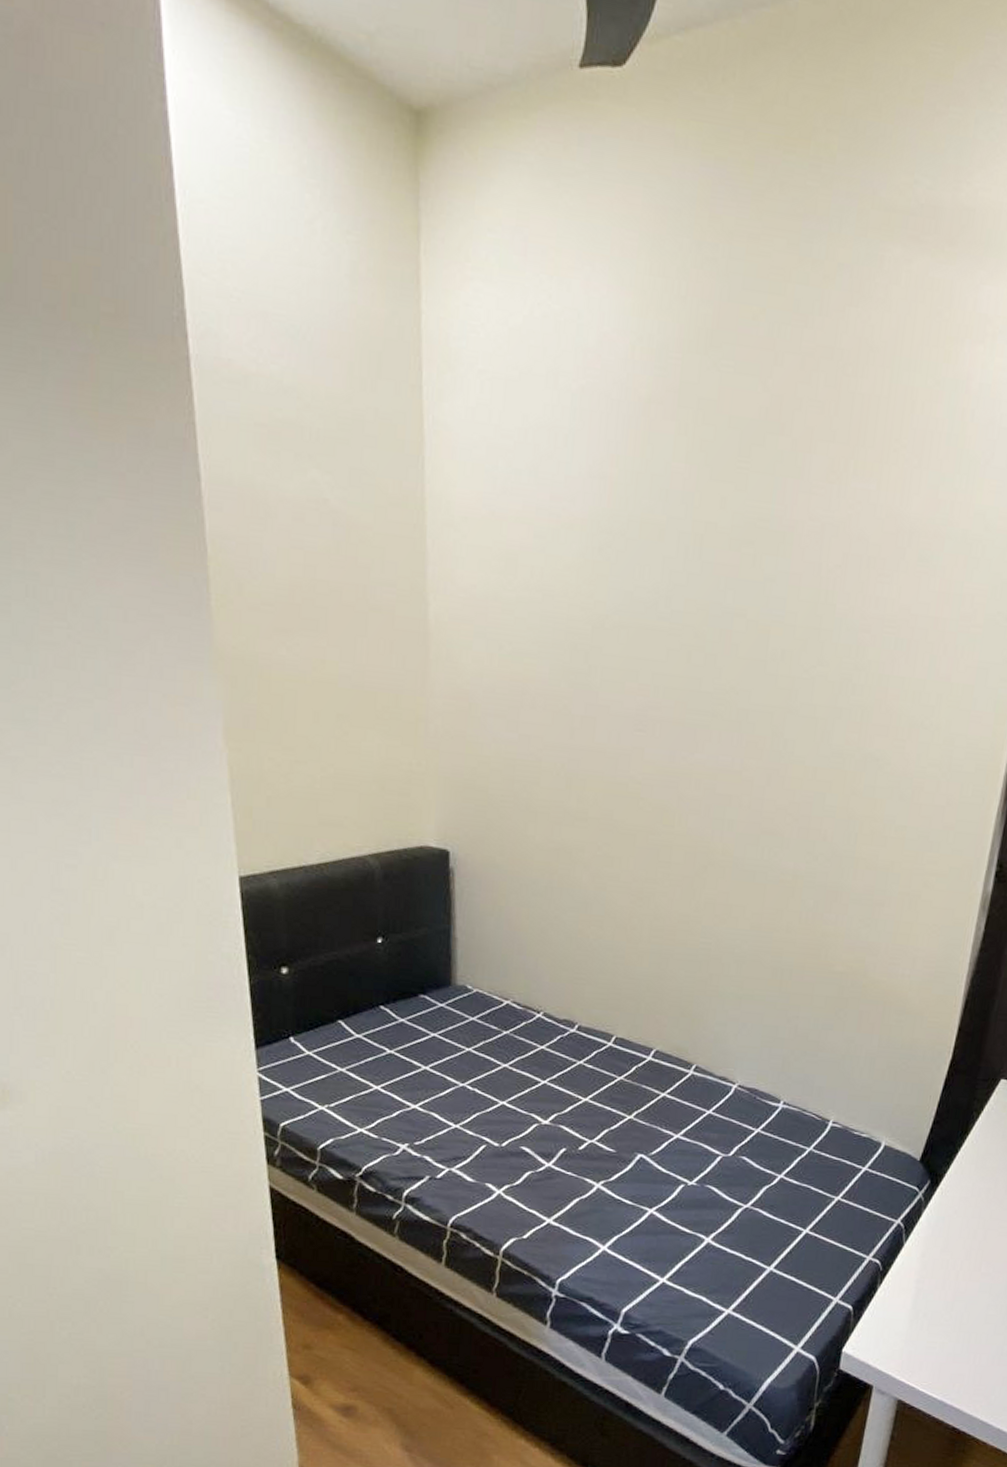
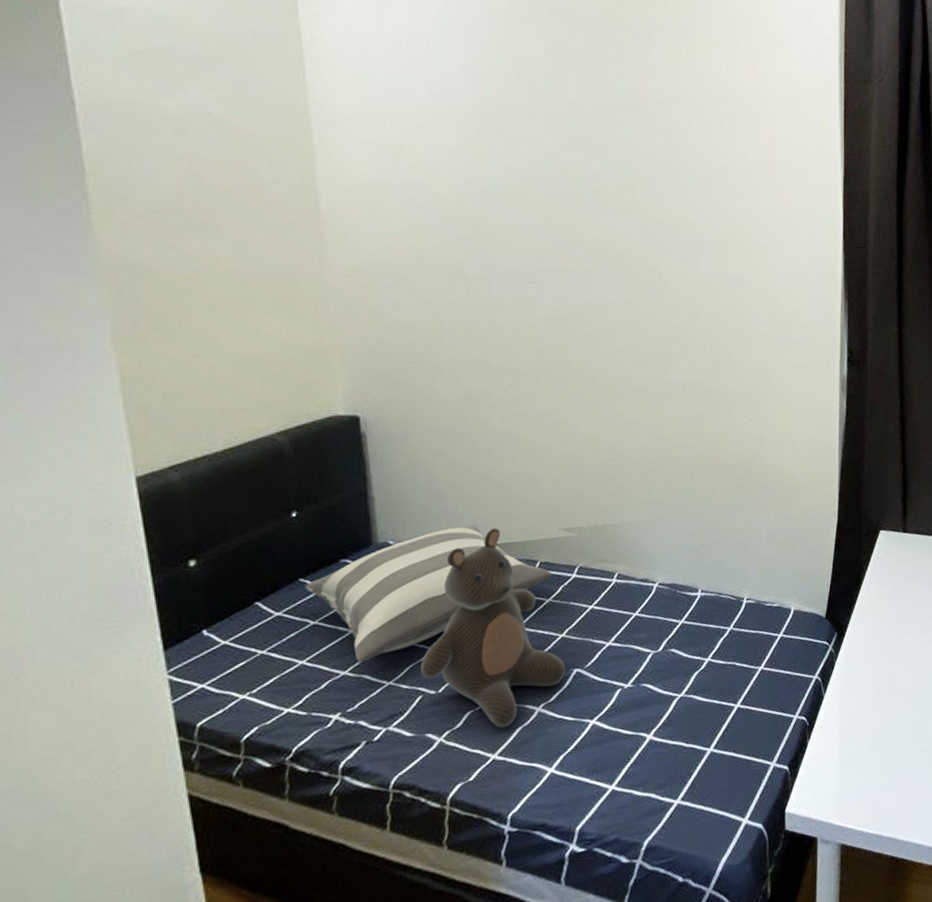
pillow: none [384,983,627,1100] -> present [305,525,552,663]
teddy bear: none [487,992,629,1196] -> present [421,528,565,728]

